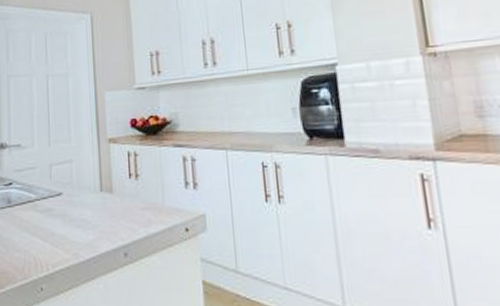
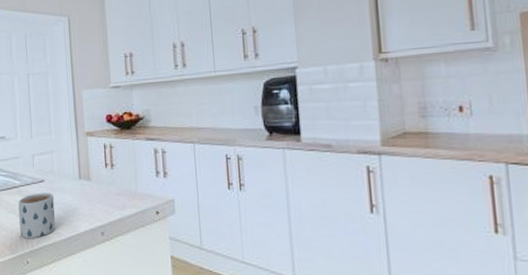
mug: none [33,207,74,262] -> present [18,193,56,239]

